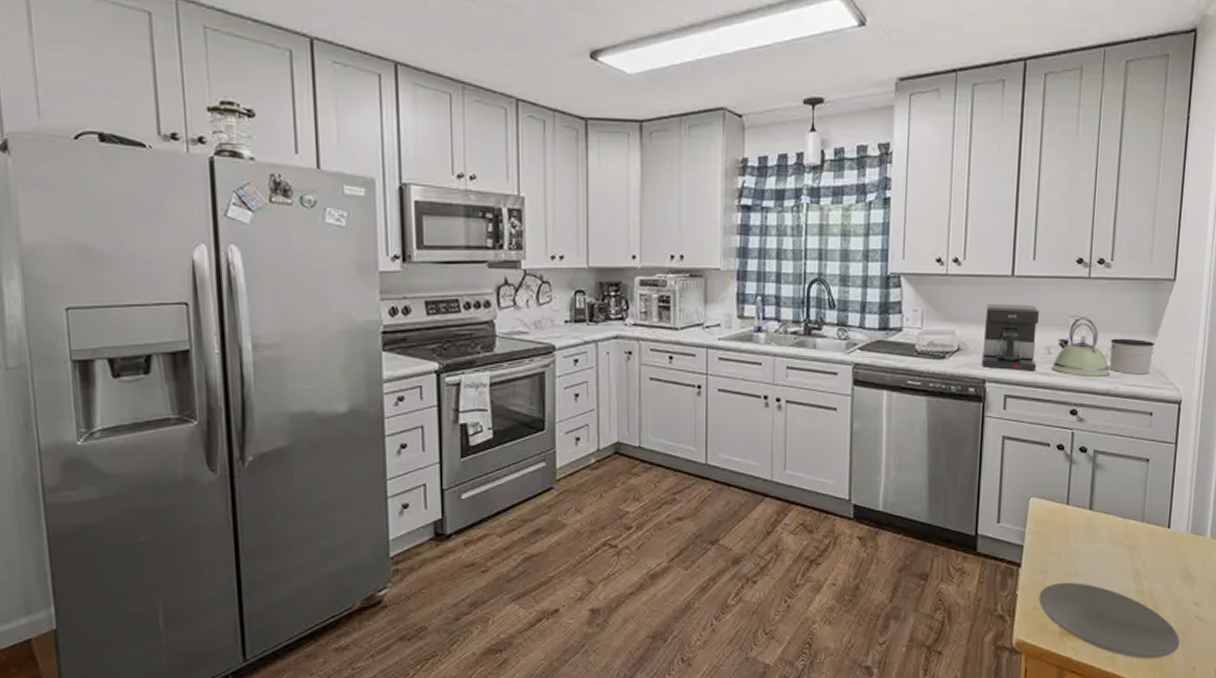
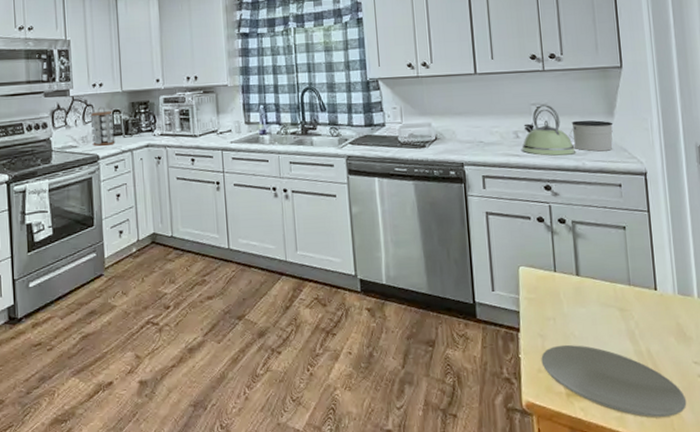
spice rack: none [546,285,576,333] -> present [90,106,115,146]
coffee maker: present [982,303,1040,371] -> none [456,97,508,154]

